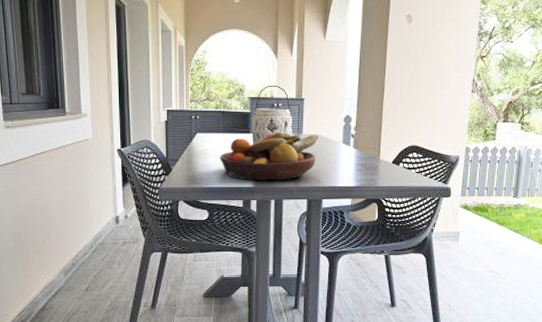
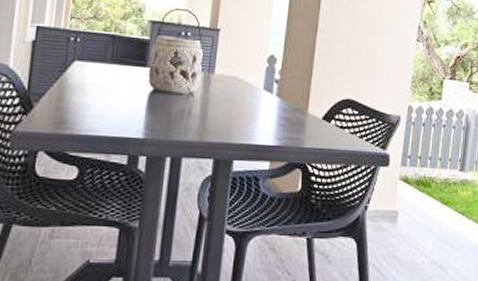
fruit bowl: present [220,133,319,180] -> none [102,69,235,132]

